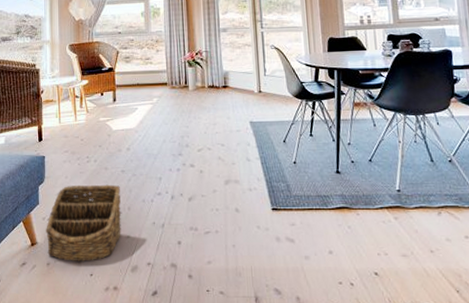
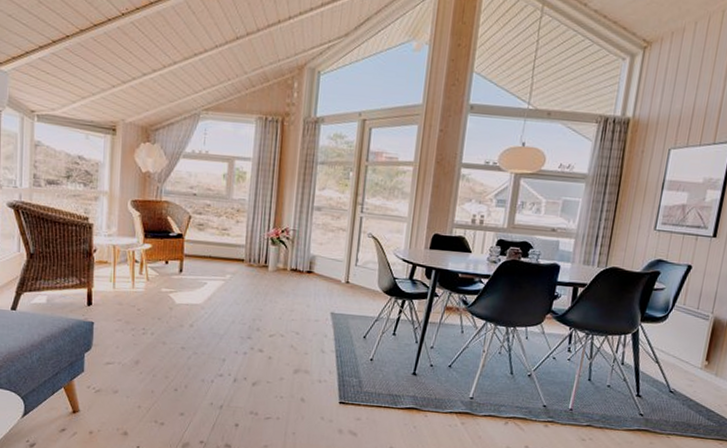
basket: present [46,184,121,261] -> none [90,356,178,434]

